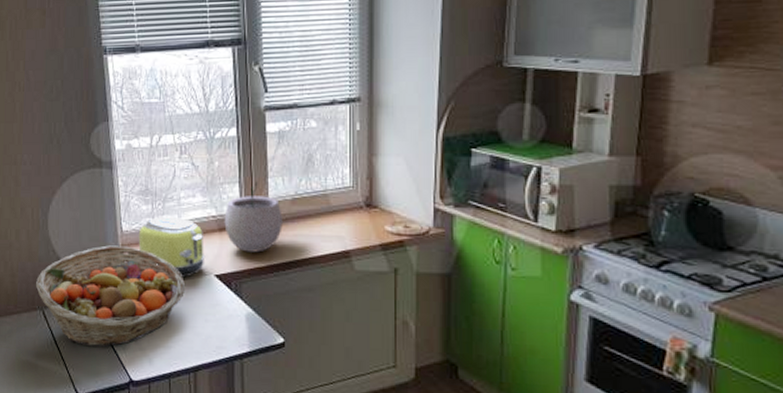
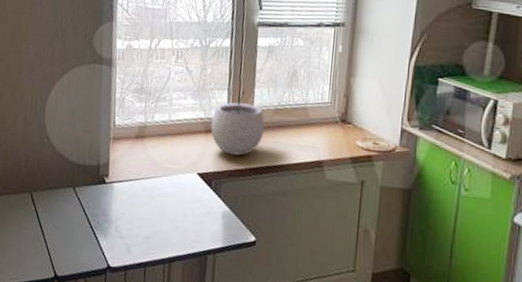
fruit basket: present [36,245,186,347] -> none [27,137,170,233]
toaster: present [138,216,206,279] -> none [129,114,191,175]

